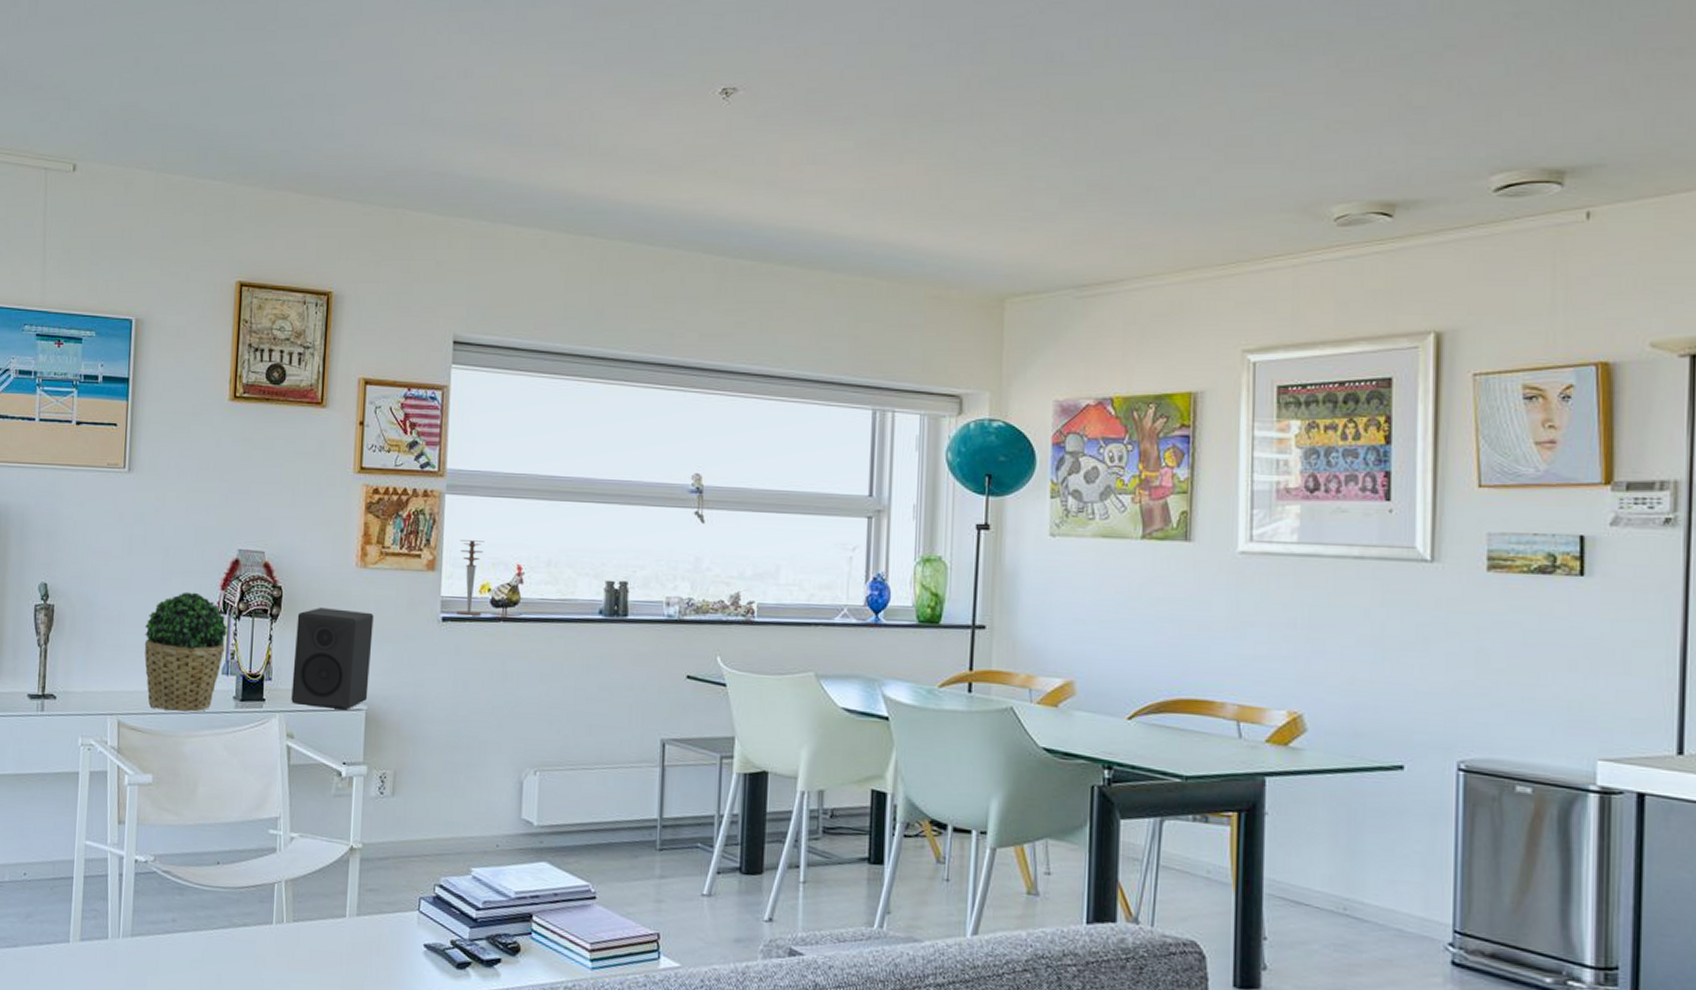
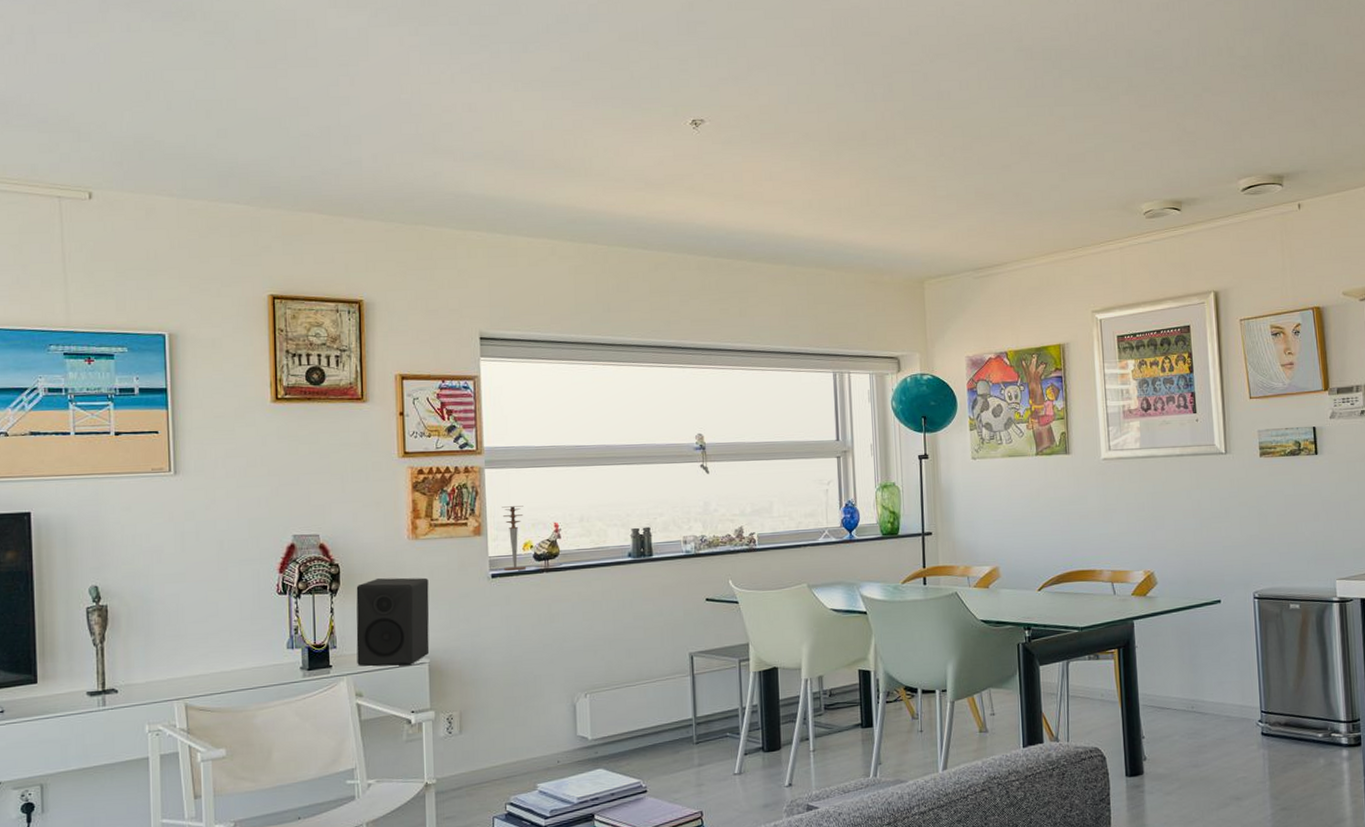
potted plant: present [144,591,227,712] -> none [205,578,289,689]

